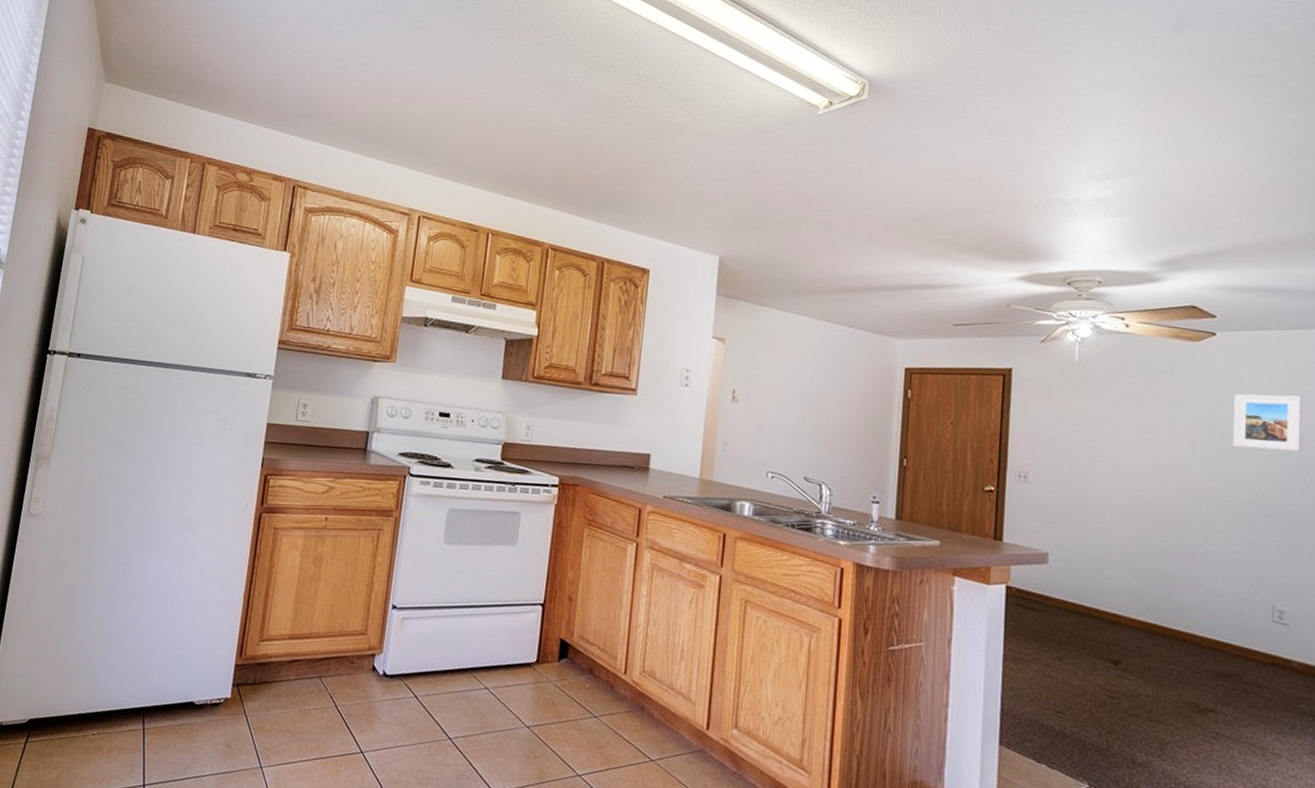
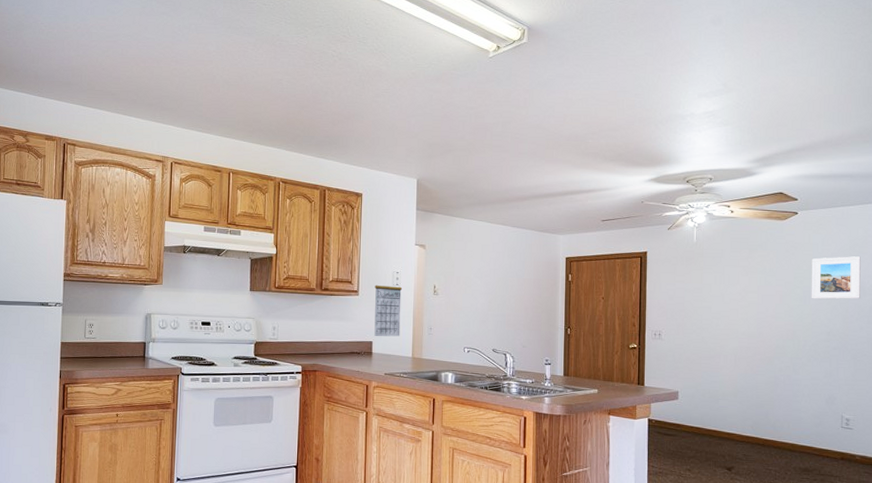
calendar: none [653,383,693,451] -> present [374,284,403,337]

